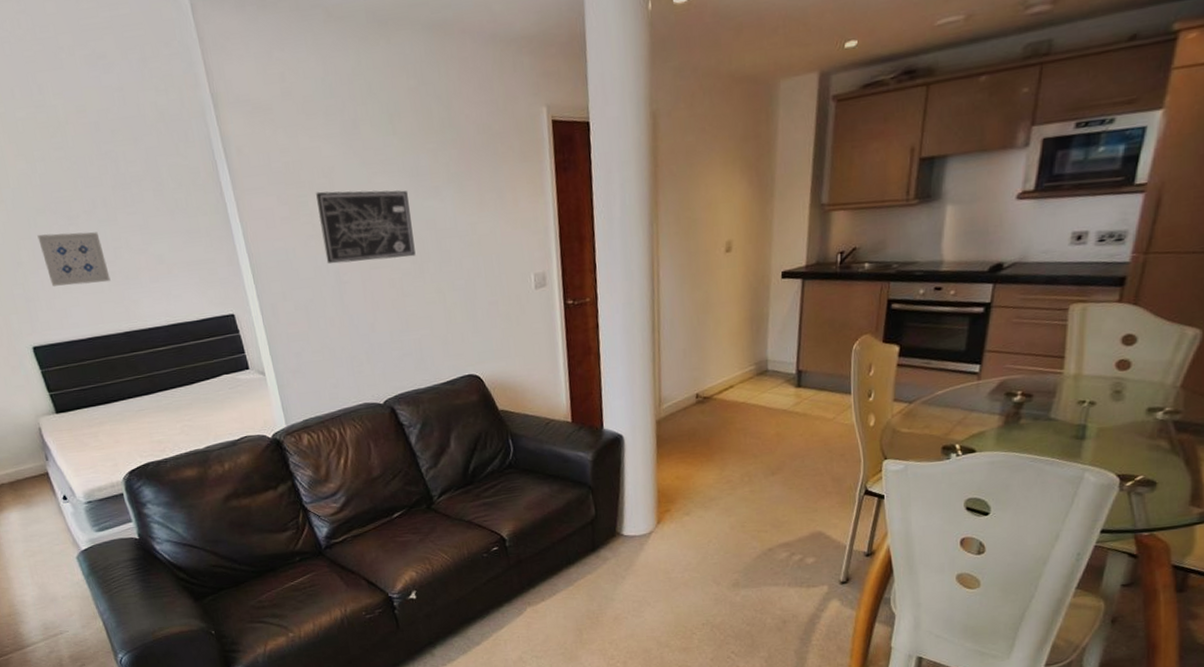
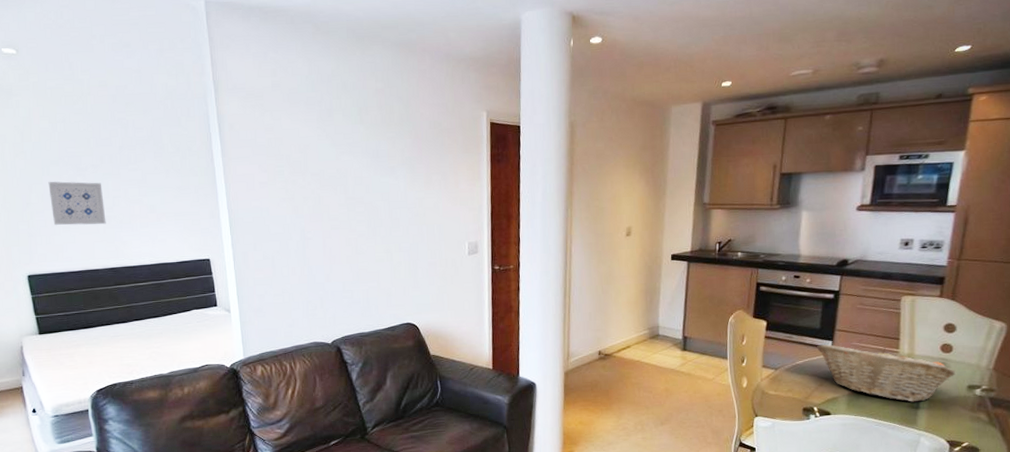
wall art: present [316,190,416,264] -> none [291,164,370,223]
fruit basket: none [961,369,1132,432] -> present [817,344,955,402]

